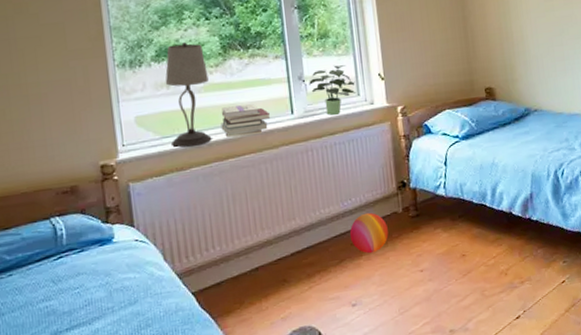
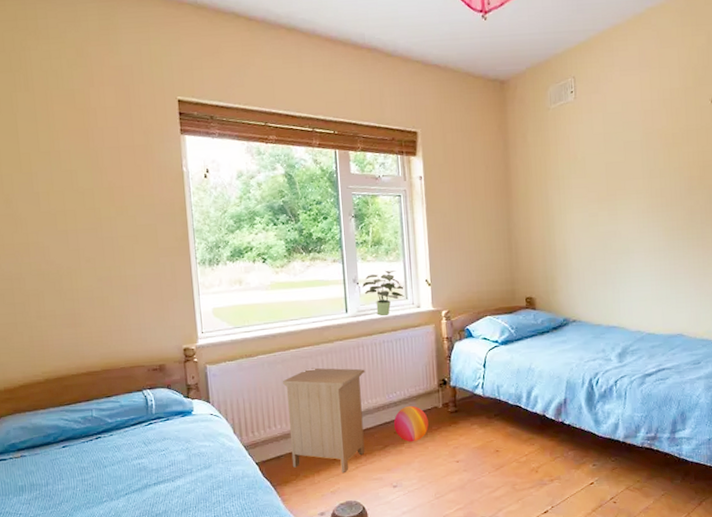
table lamp: present [165,42,212,149] -> none [238,245,277,338]
nightstand: none [220,175,319,295] -> present [282,367,365,473]
books: present [221,104,270,138] -> none [284,302,327,331]

